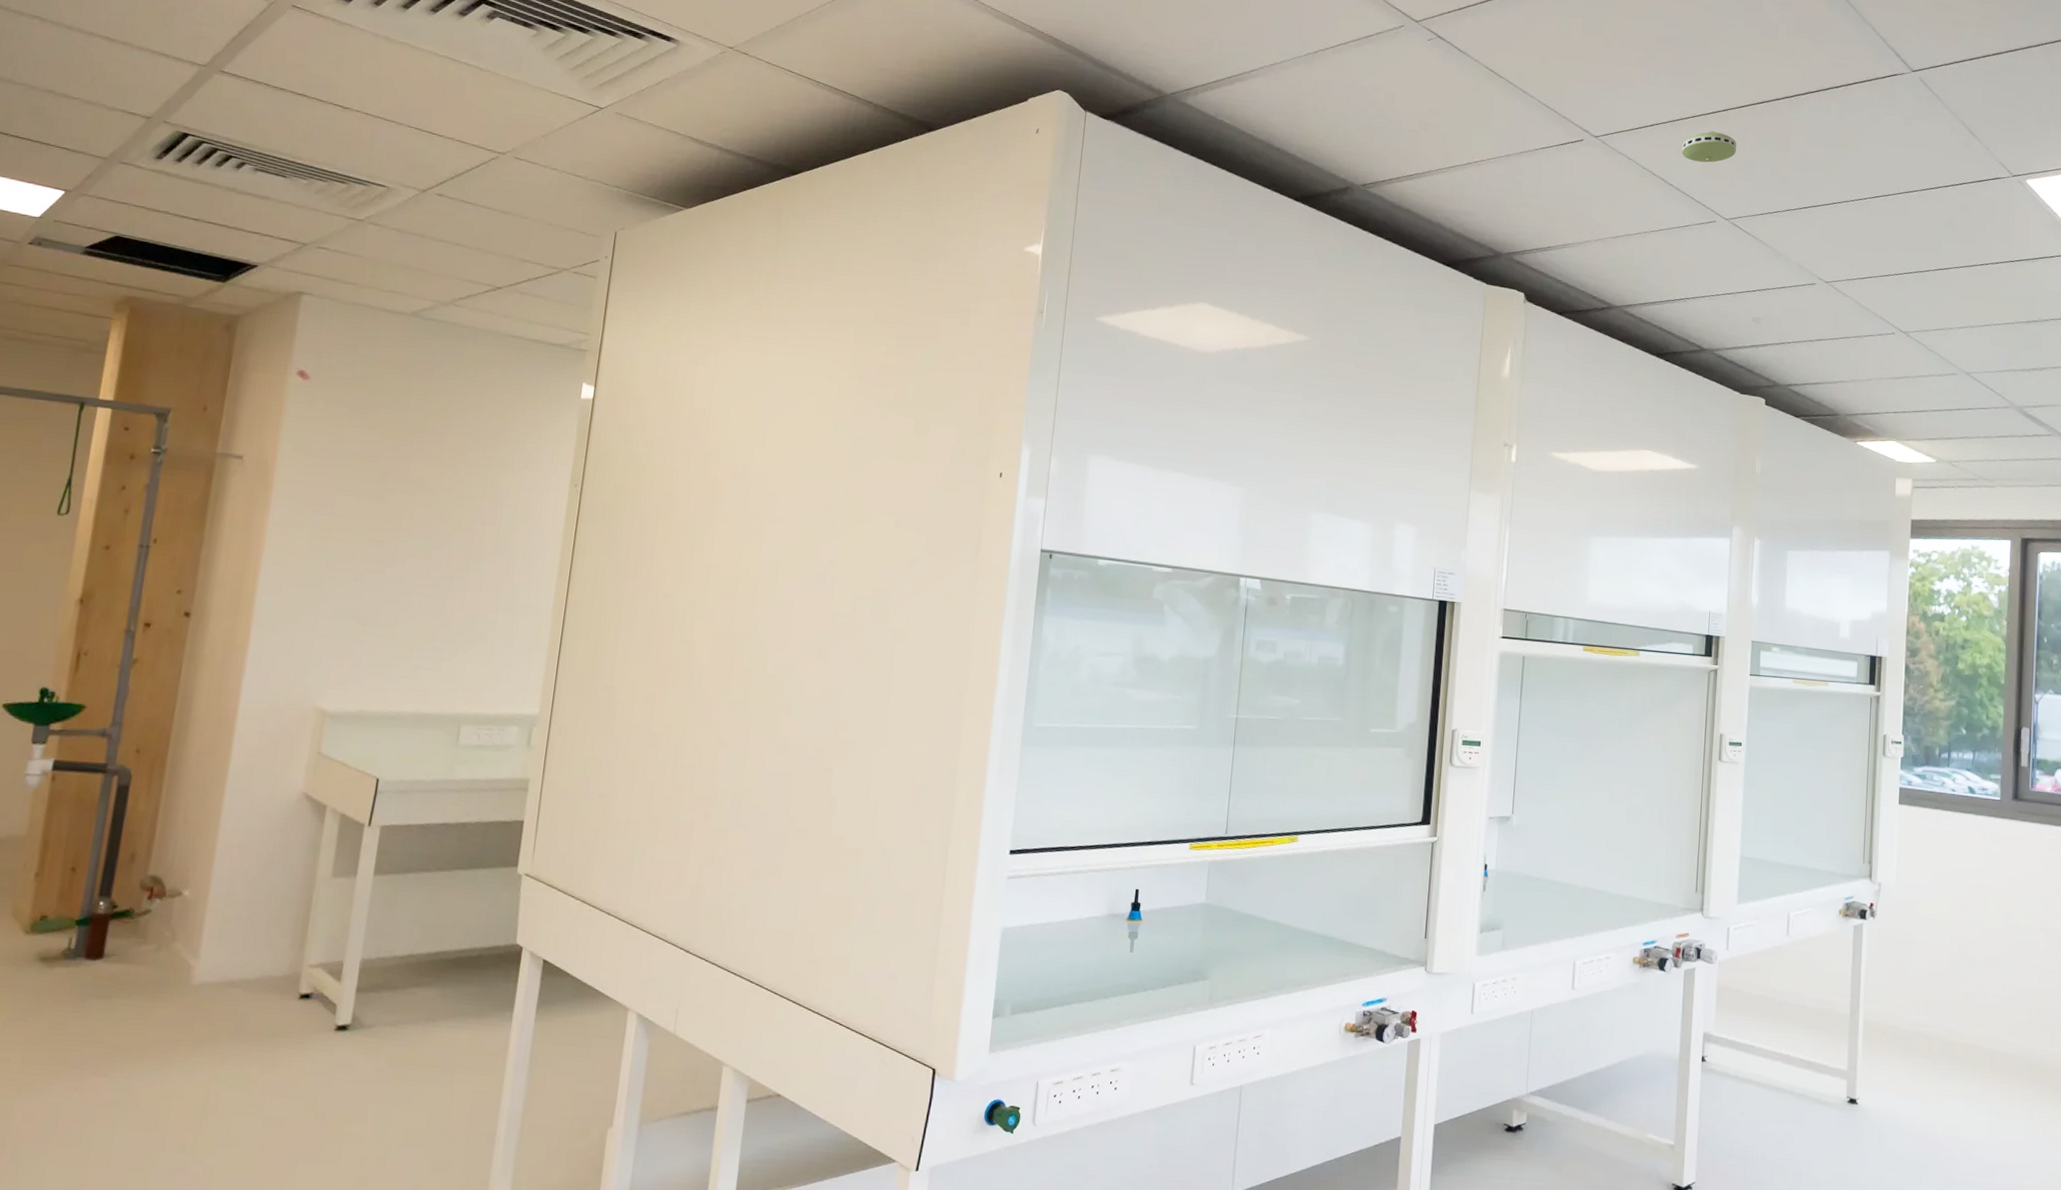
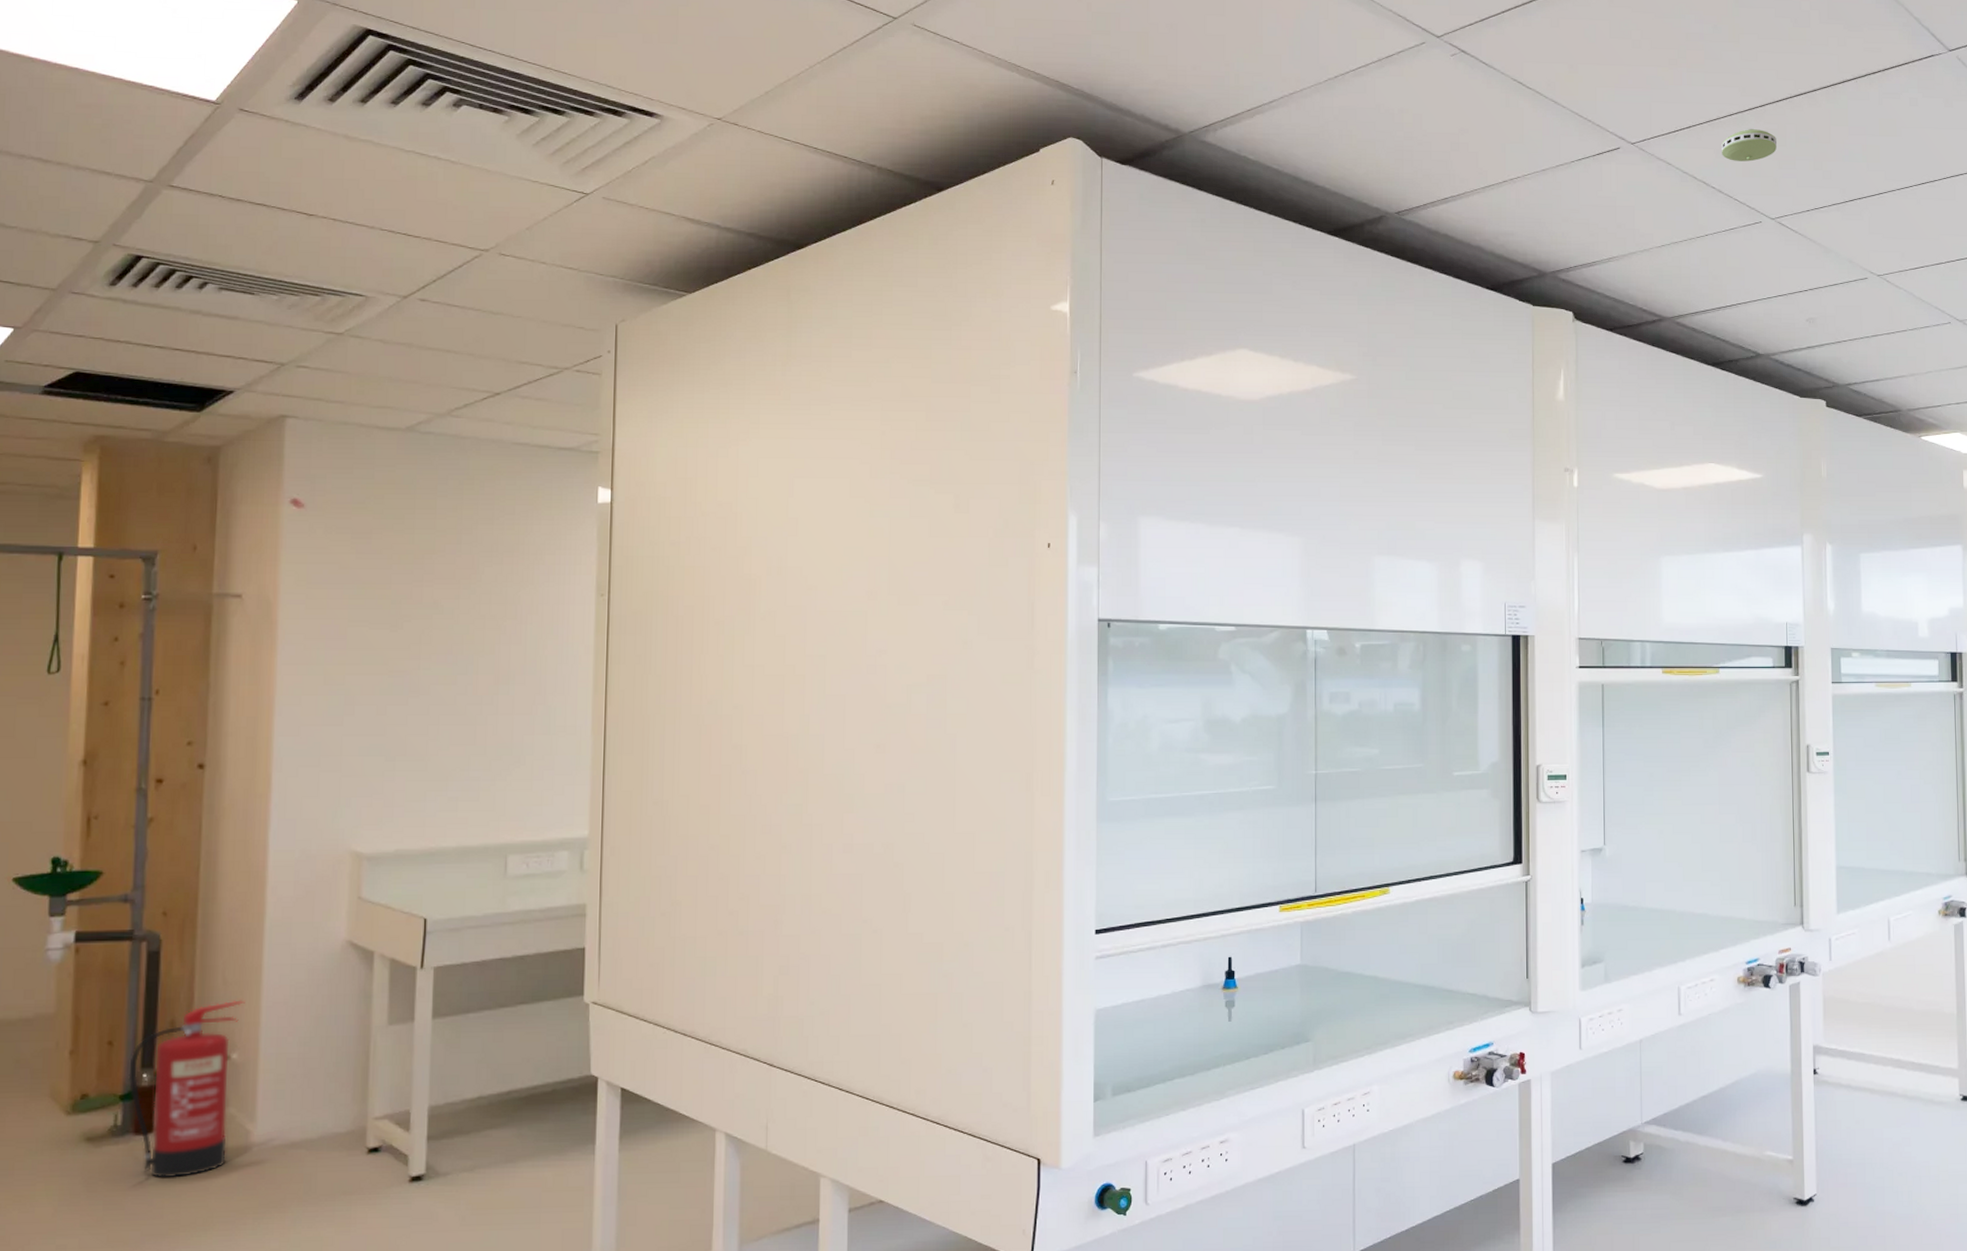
fire extinguisher: none [86,839,202,1005] -> present [128,1000,245,1178]

